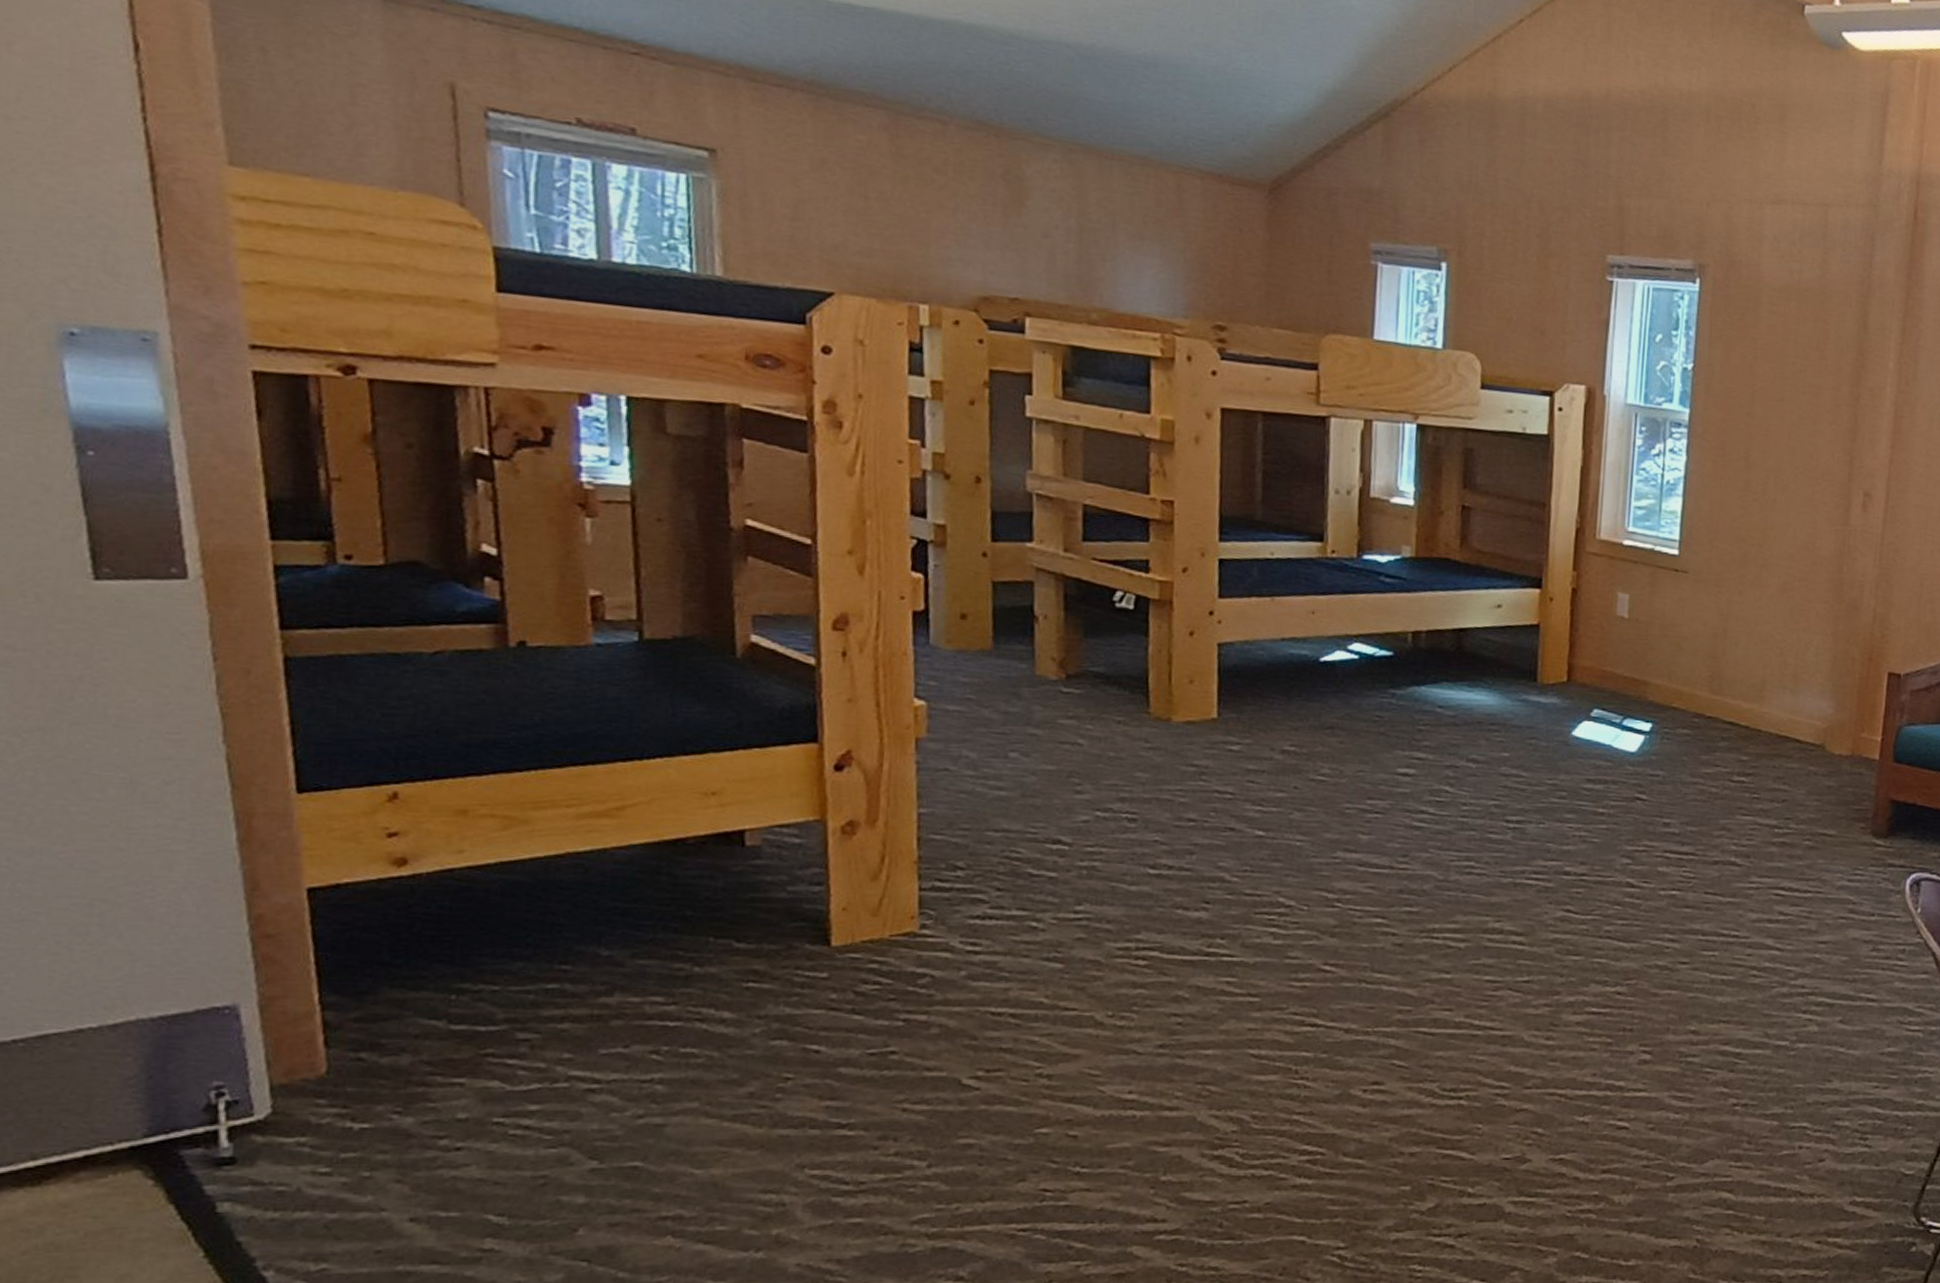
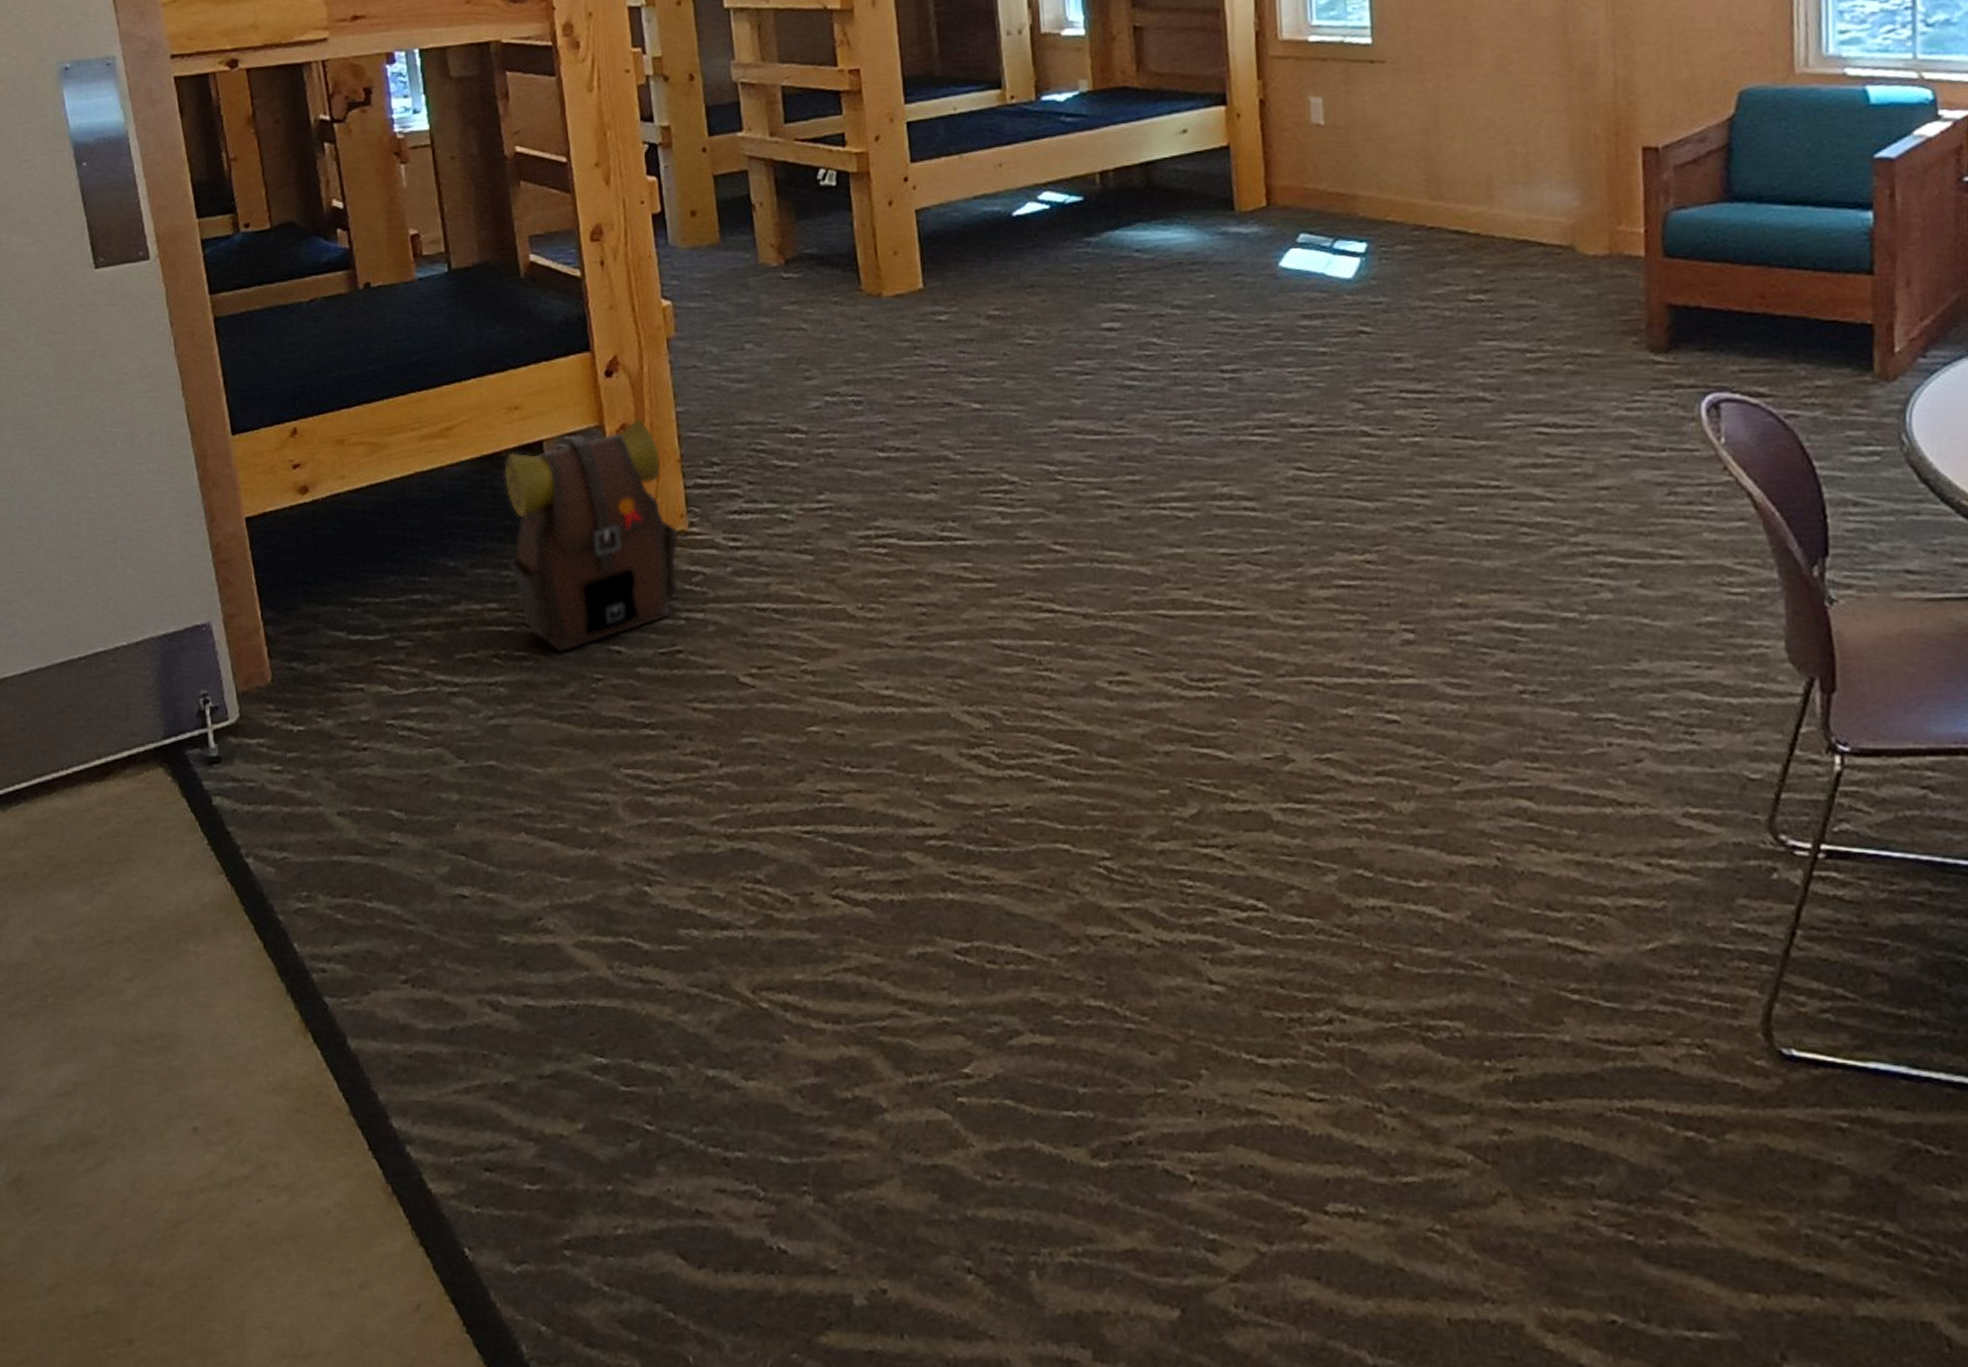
backpack: none [683,816,909,1050] -> present [503,419,681,653]

